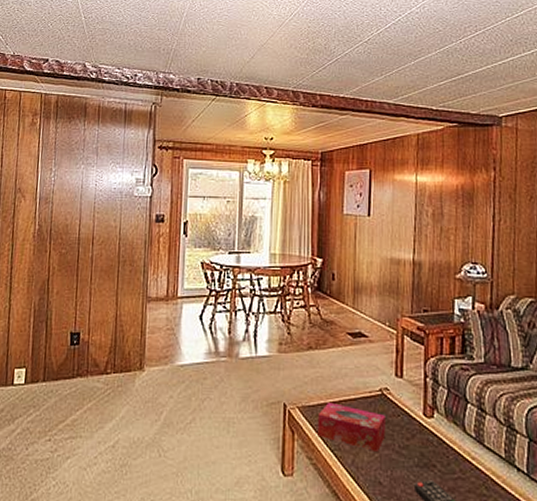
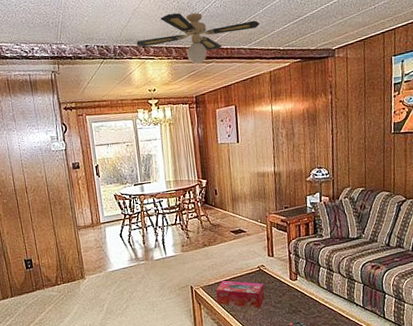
ceiling fan: none [258,55,410,115] -> present [136,13,260,64]

